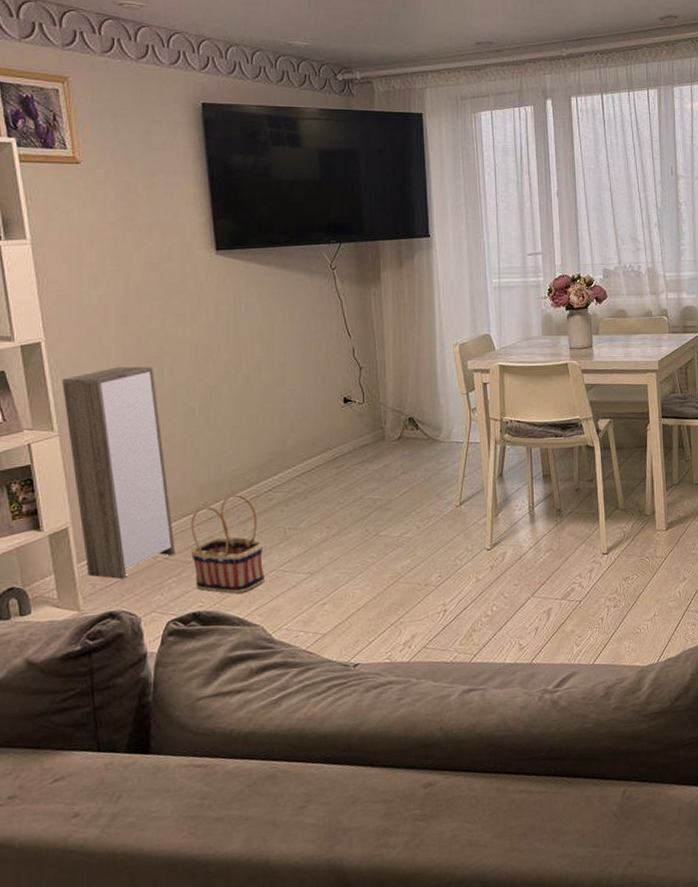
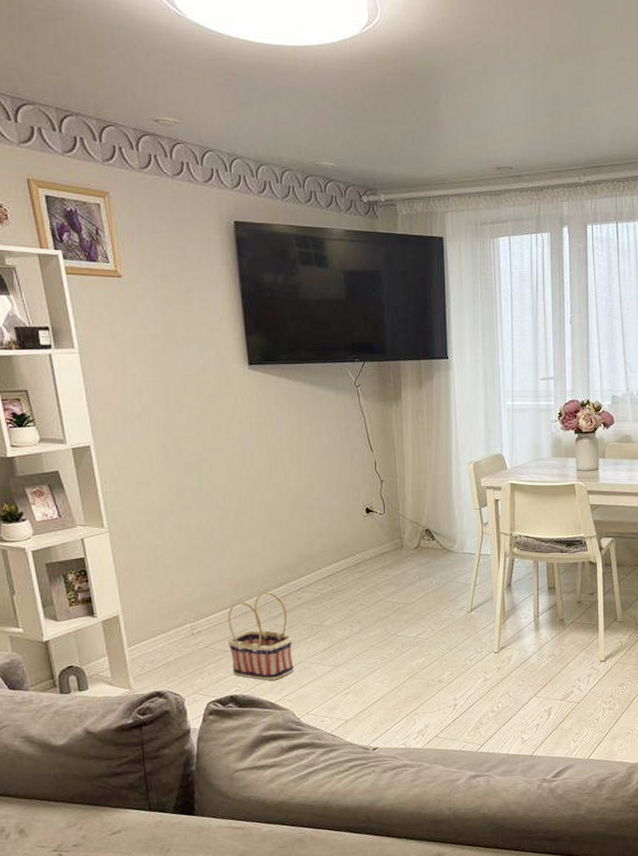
storage cabinet: present [62,366,176,579] -> none [110,470,214,663]

